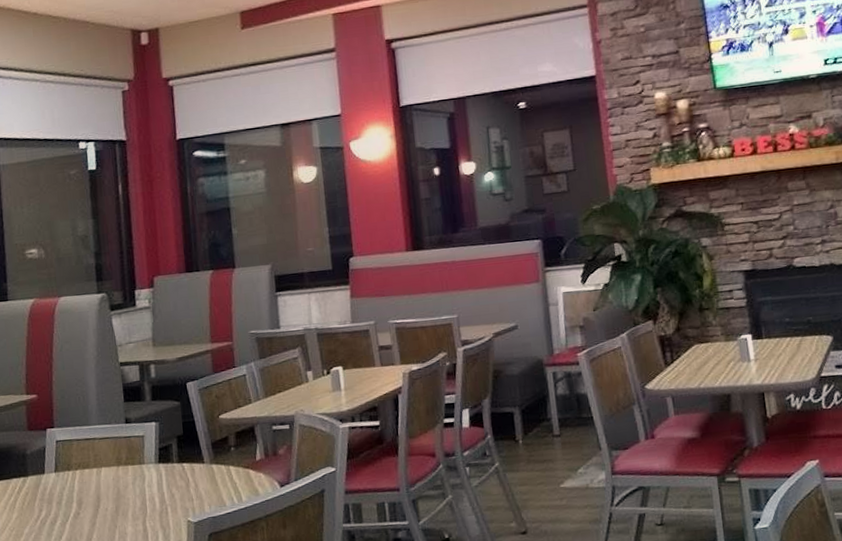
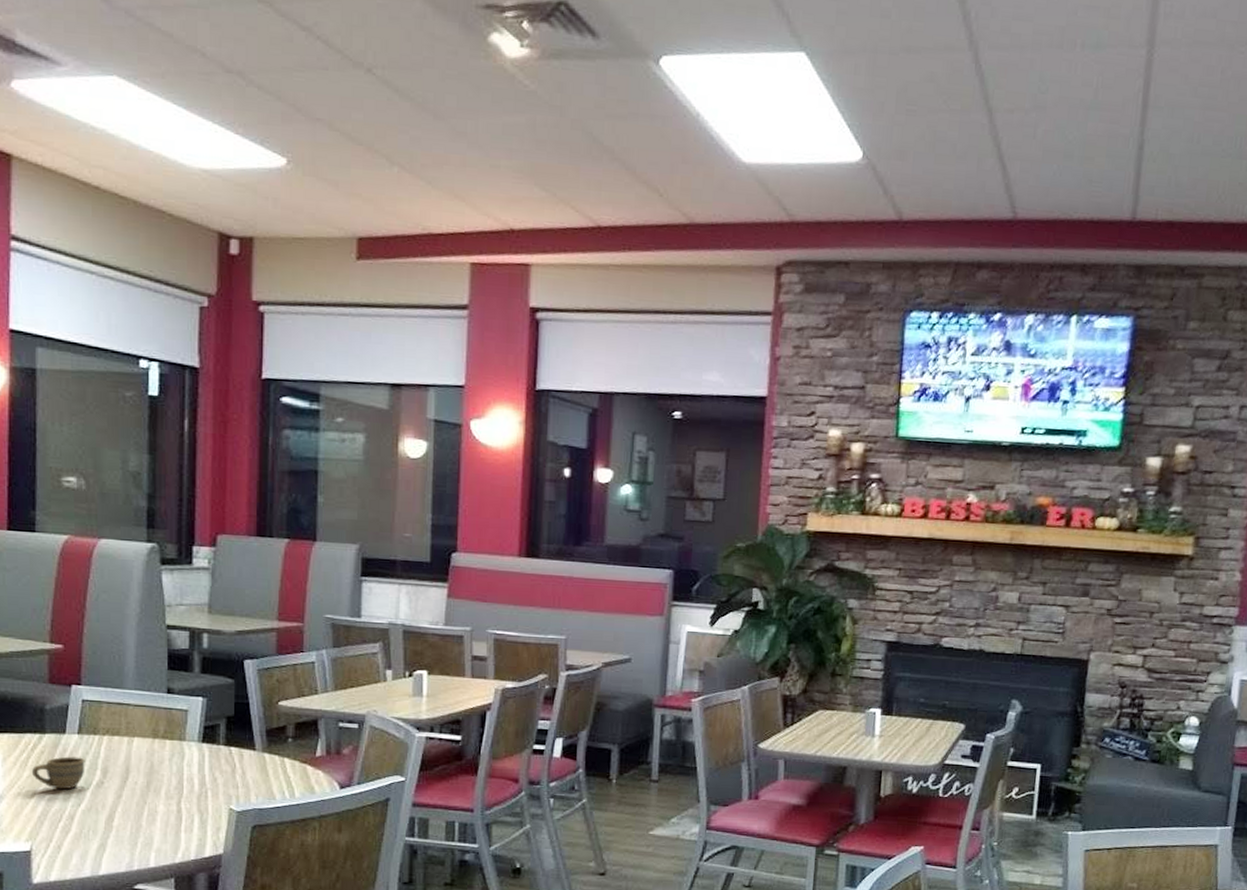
cup: none [19,493,63,526] -> present [31,756,85,790]

